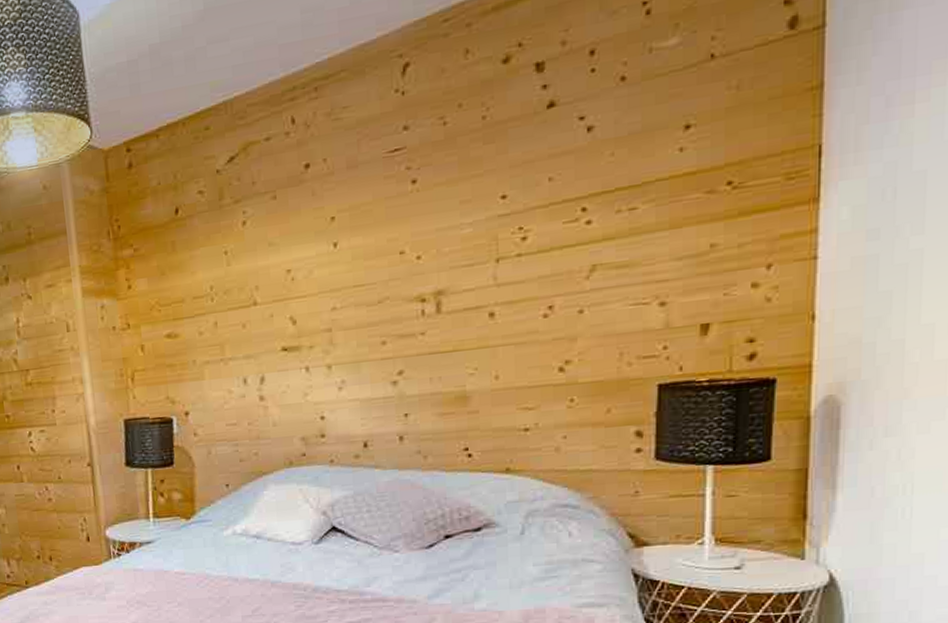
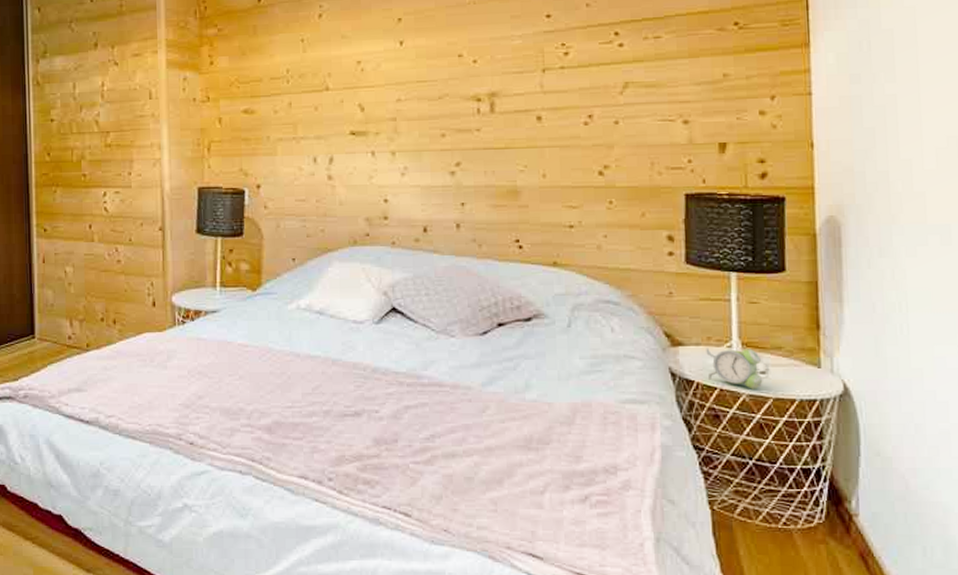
alarm clock: none [674,544,744,586] -> present [706,348,769,389]

